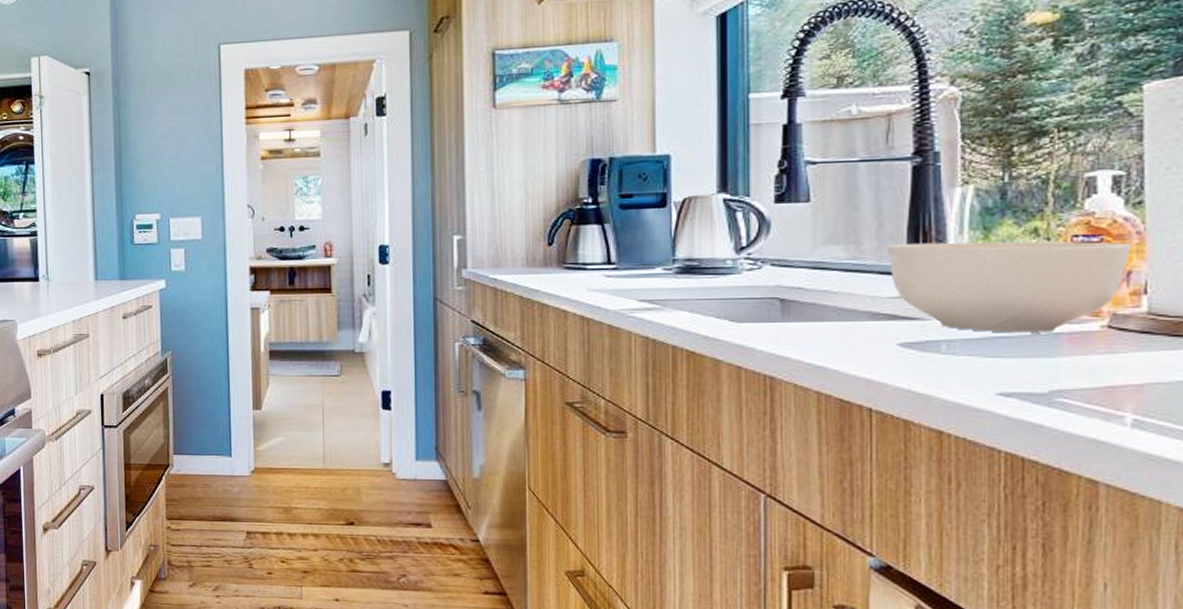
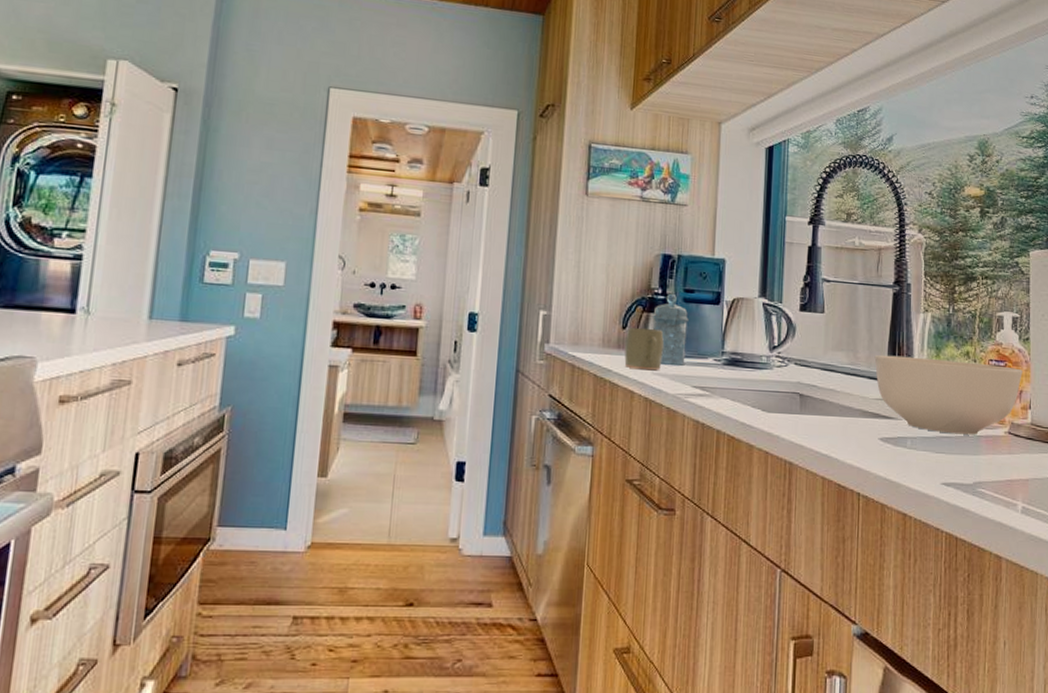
mug: none [553,242,599,287] -> present [624,328,664,371]
canister: none [582,201,628,279] -> present [651,293,689,366]

